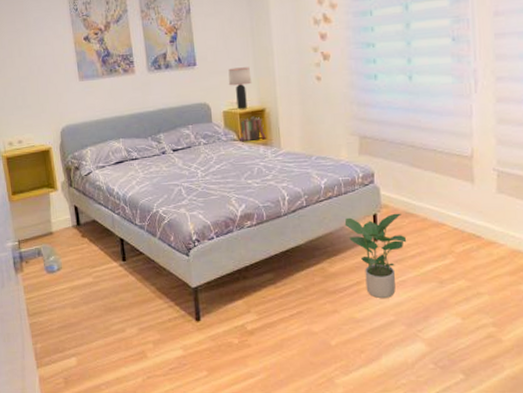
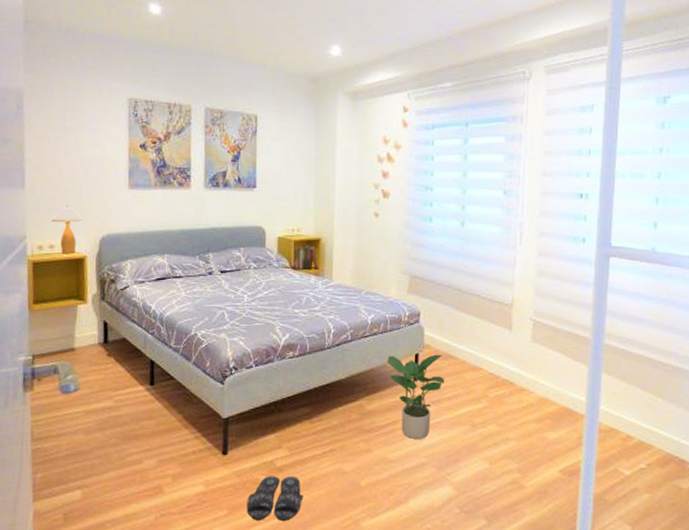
table lamp: none [16,102,43,148] -> present [51,205,83,255]
slippers: none [223,339,277,380] -> present [246,476,304,521]
table lamp: present [228,67,252,110] -> none [286,195,311,237]

